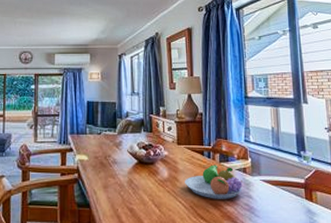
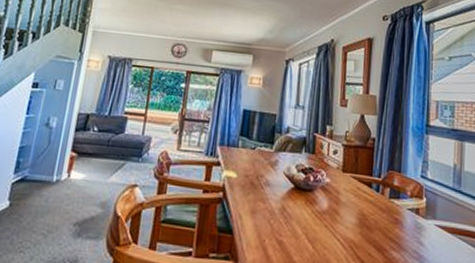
fruit bowl: present [185,164,243,199] -> none [346,200,414,243]

